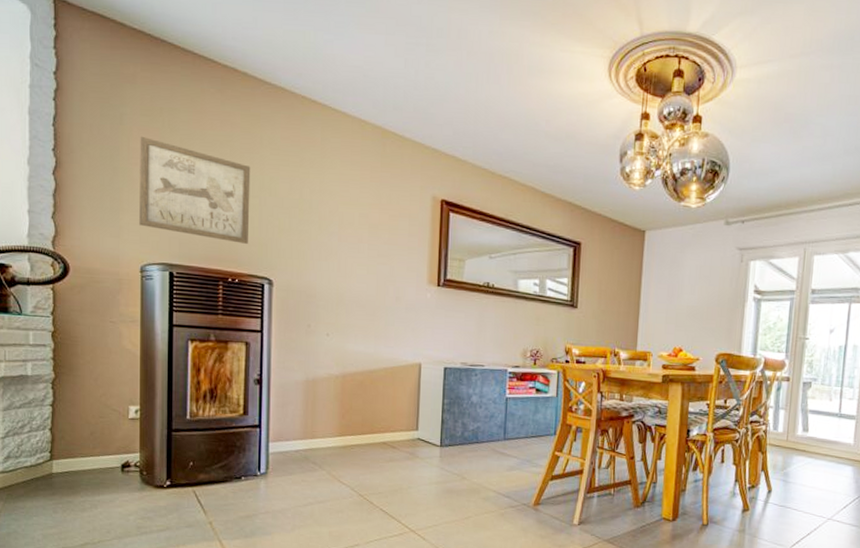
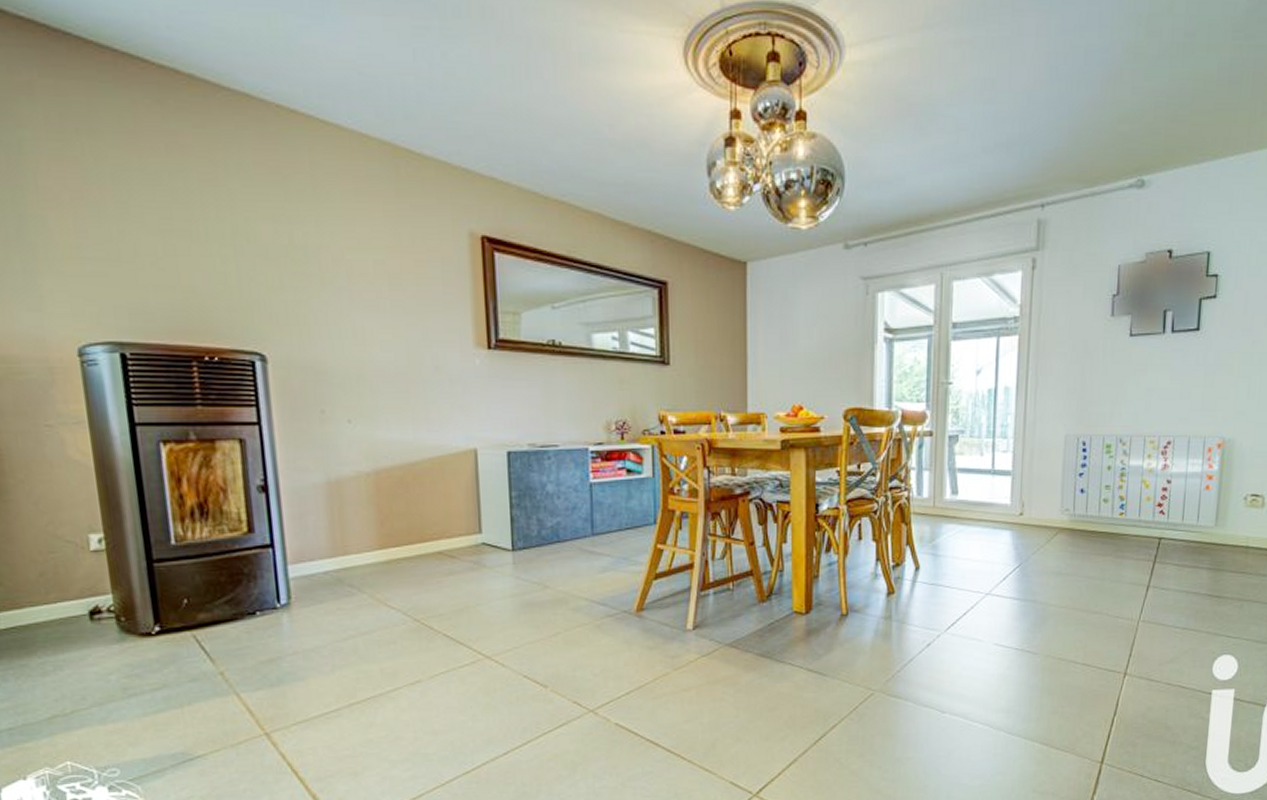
wall art: present [139,136,251,244] -> none [51,169,226,309]

